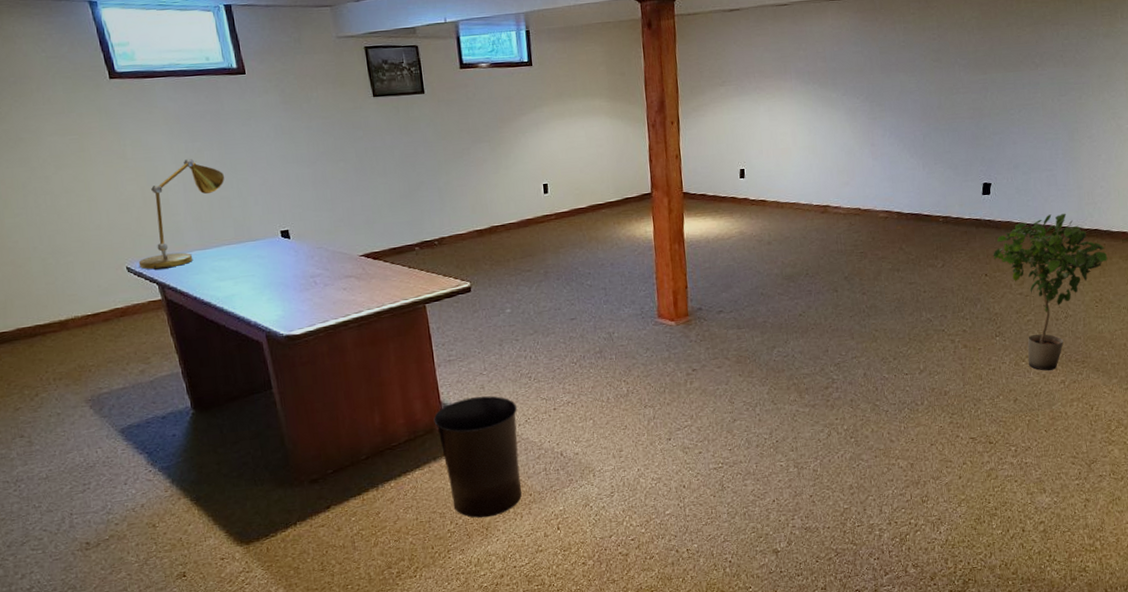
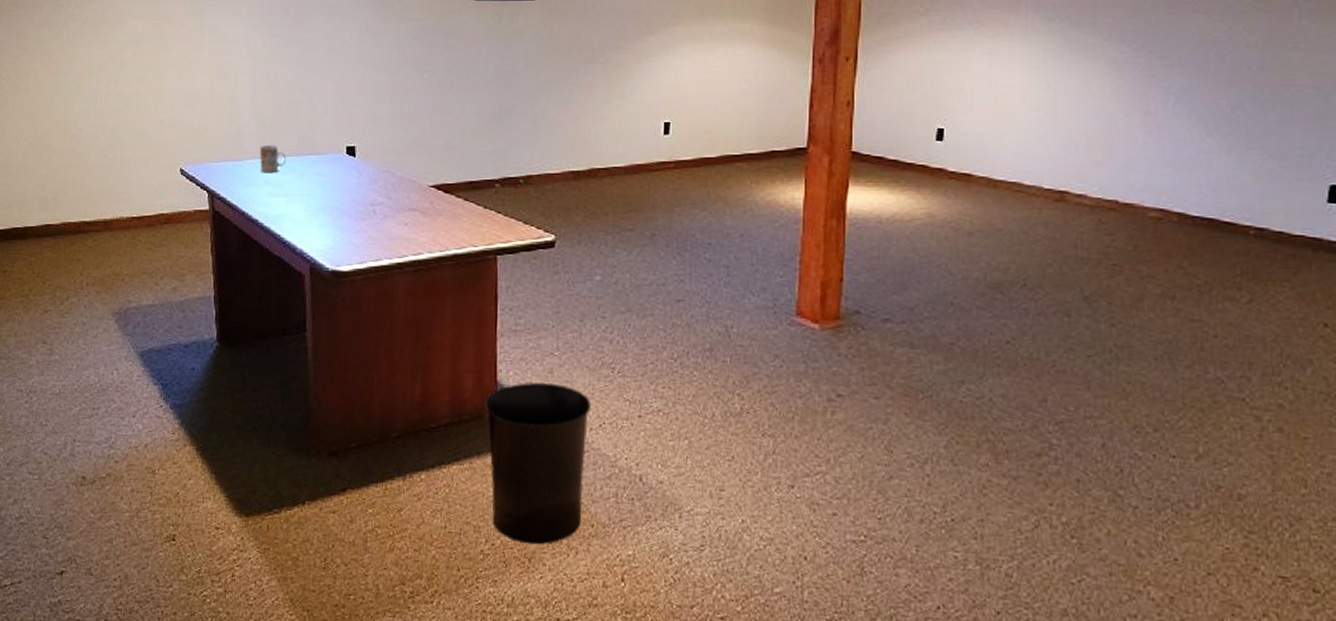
desk lamp: present [138,159,225,271] -> none [193,55,298,177]
mug: none [200,236,228,262] -> present [259,145,287,173]

